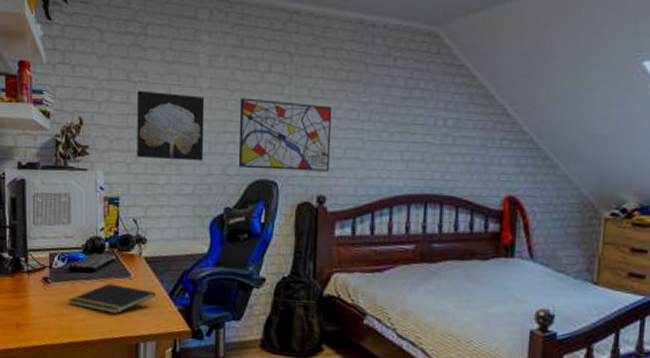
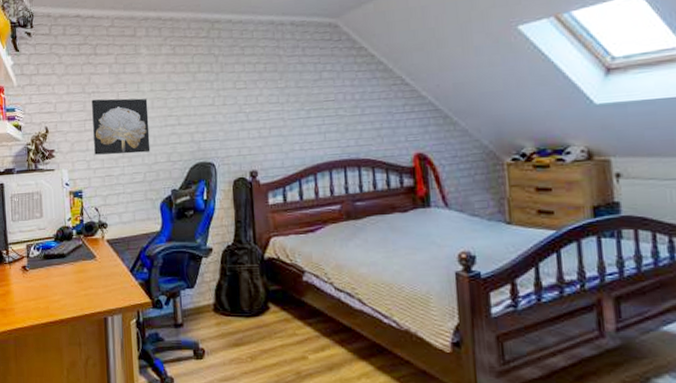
notepad: present [69,283,156,314] -> none [45,266,119,292]
wall art: present [238,98,333,172] -> none [176,94,259,154]

